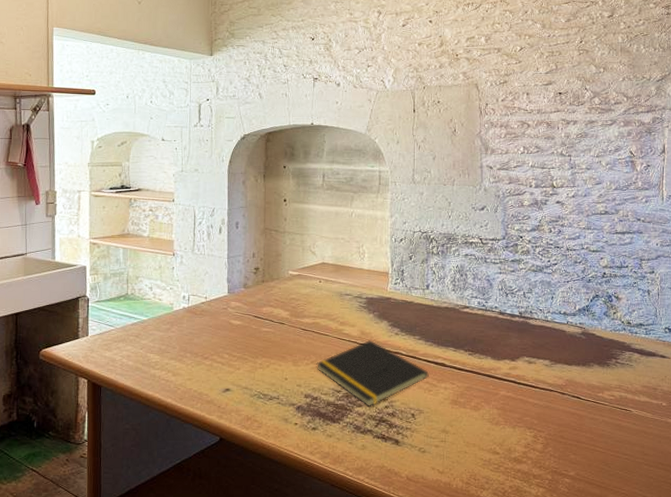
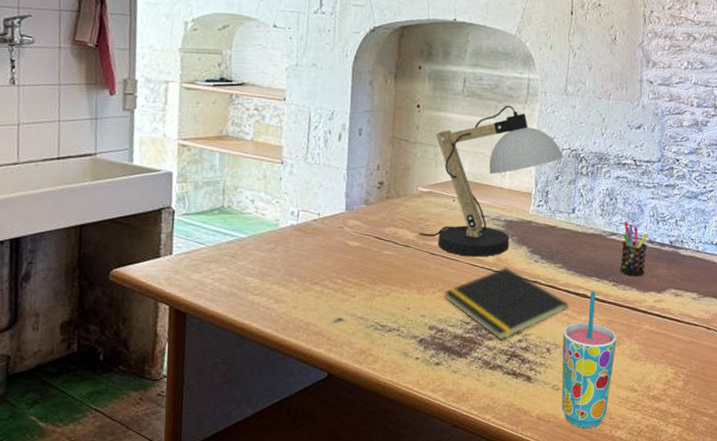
desk lamp: none [291,195,415,331] -> present [419,105,564,257]
cup: none [425,361,476,489] -> present [561,292,617,429]
pen holder: none [474,295,499,345] -> present [620,221,649,276]

